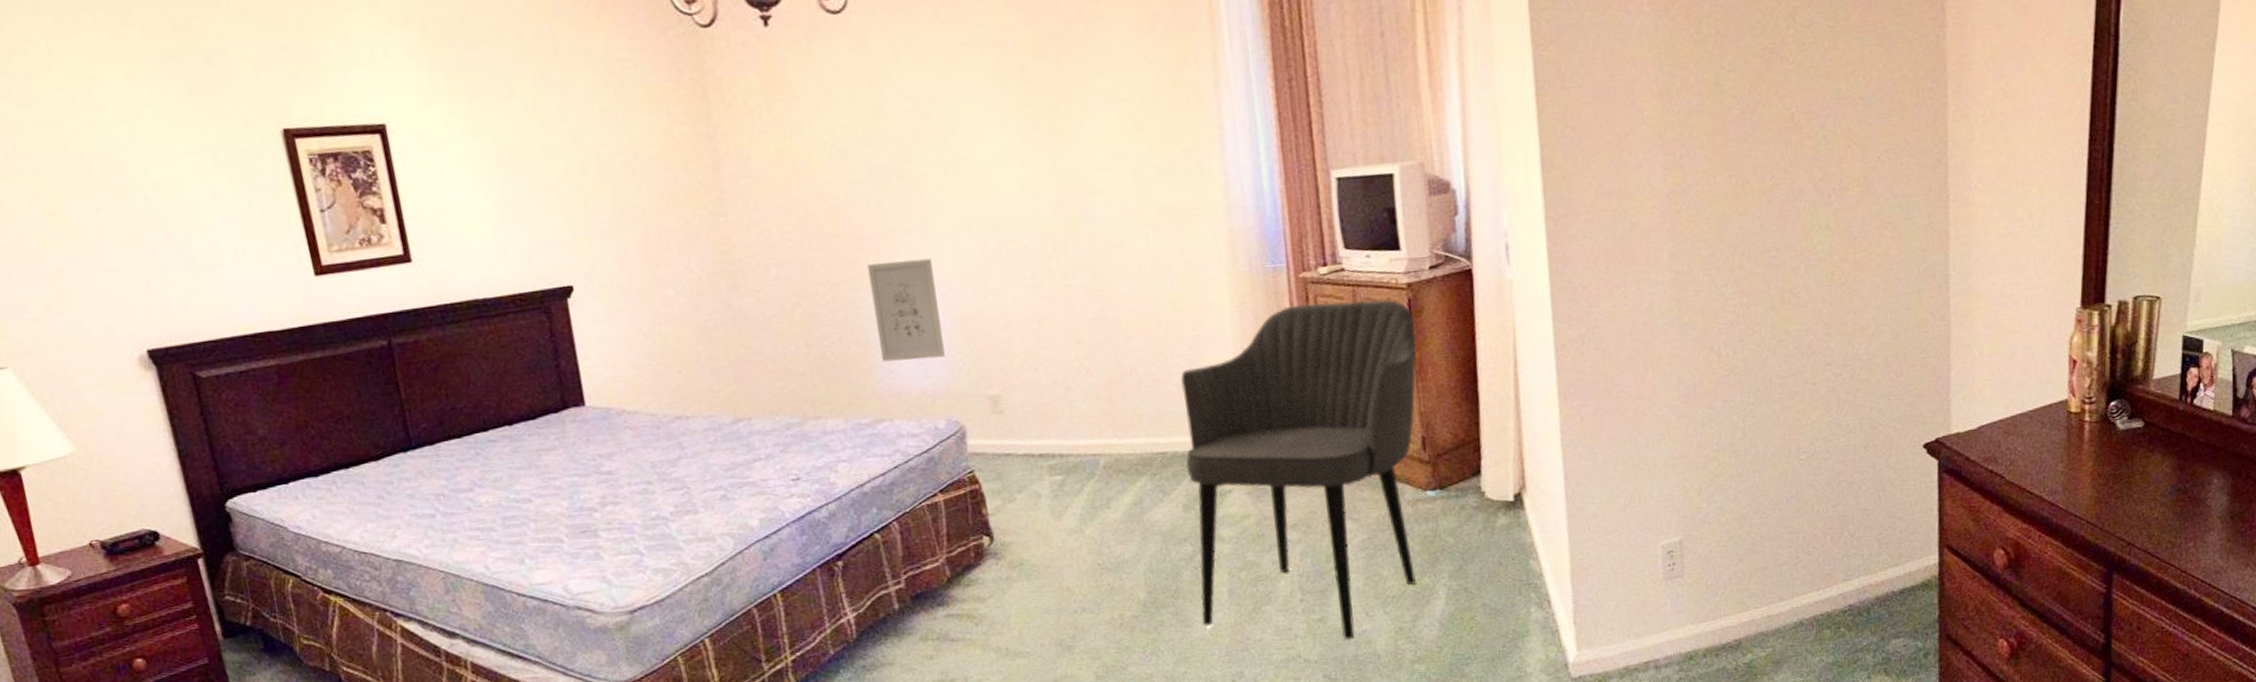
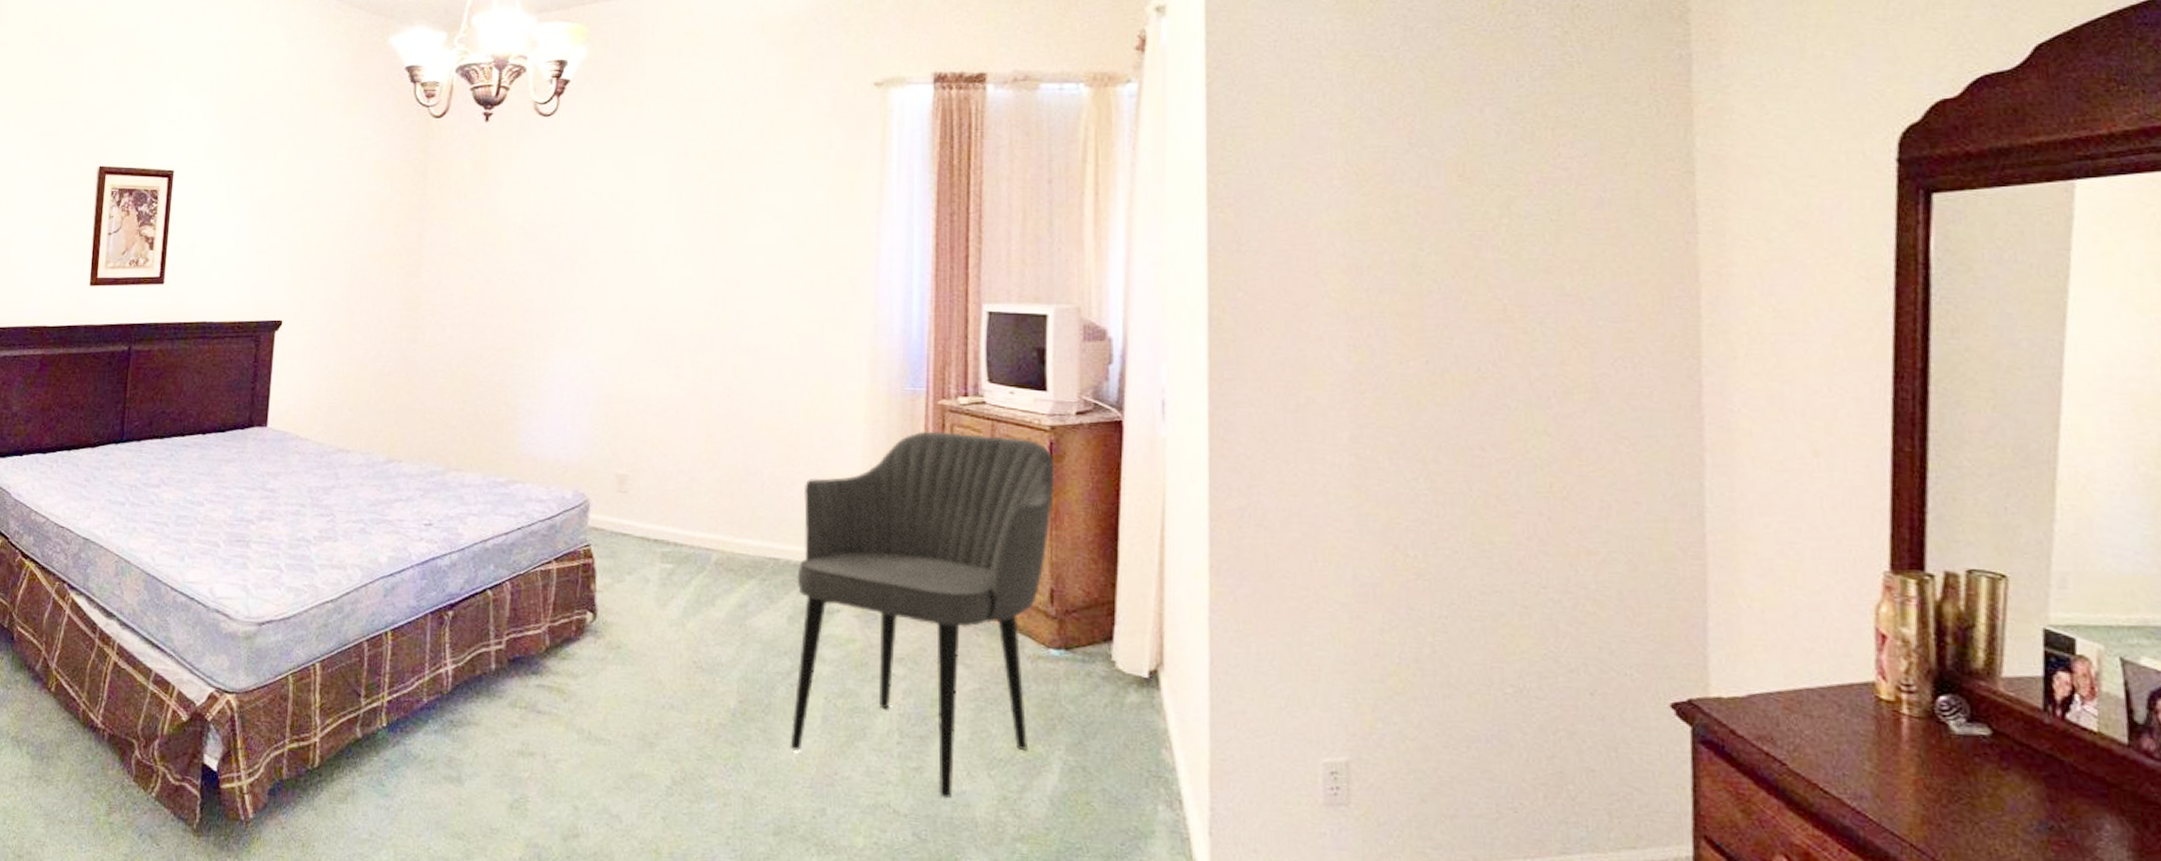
wall art: present [867,258,945,362] -> none [526,336,588,431]

